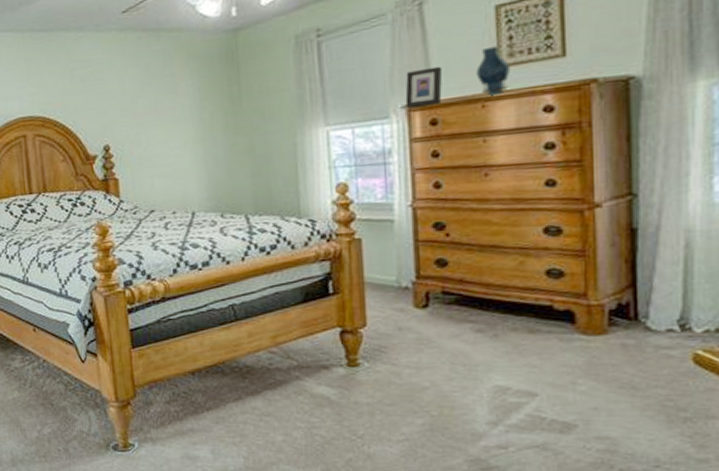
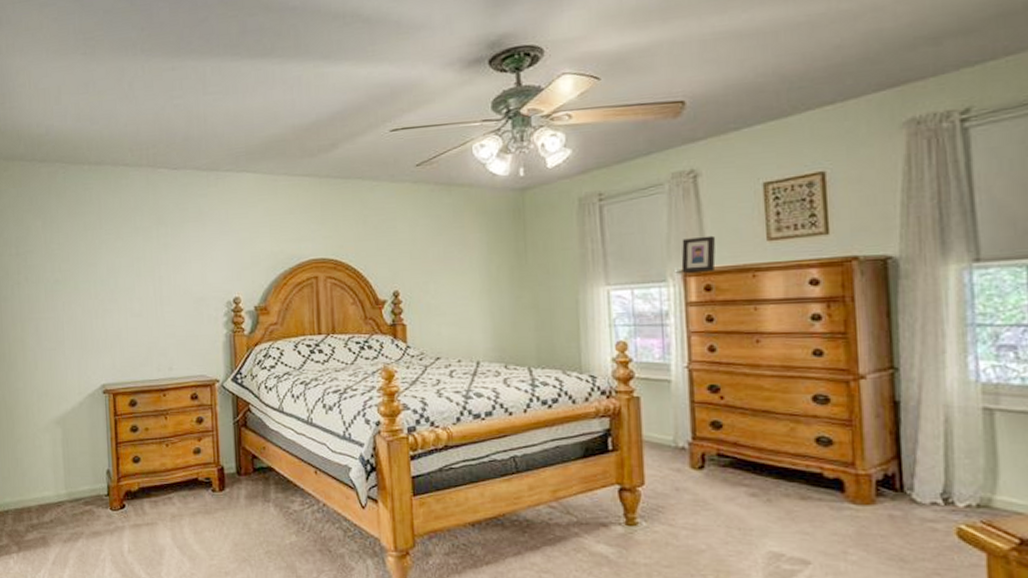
vase: present [476,45,511,97] -> none [746,220,779,267]

